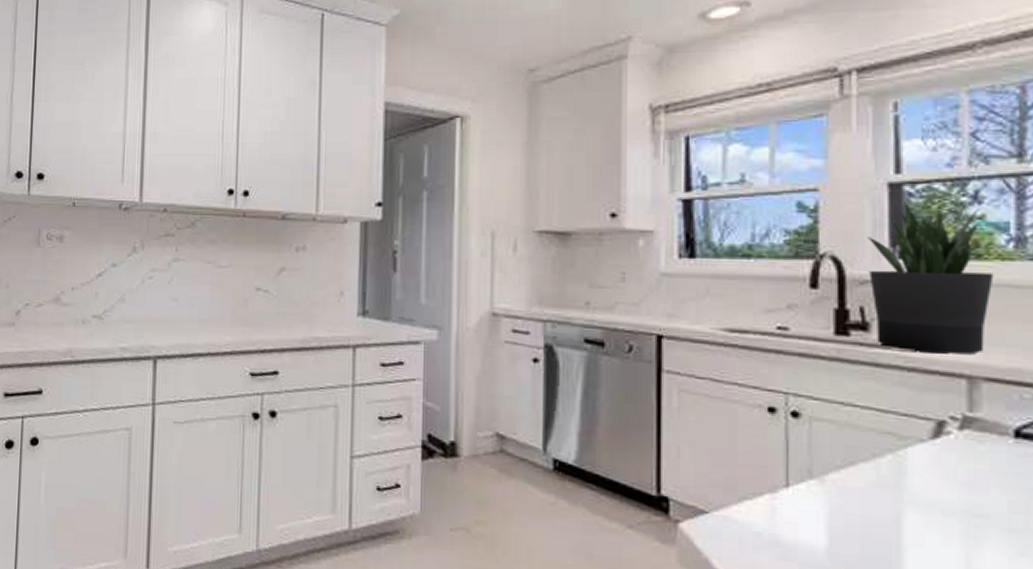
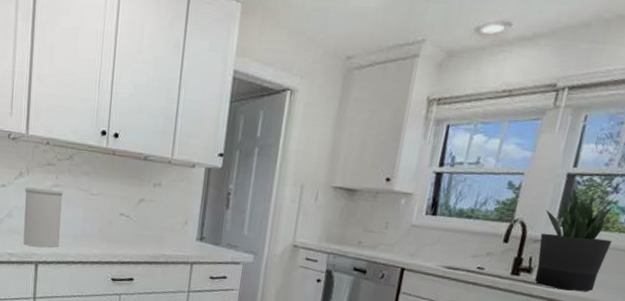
canister: none [138,264,186,338] -> present [23,187,64,248]

